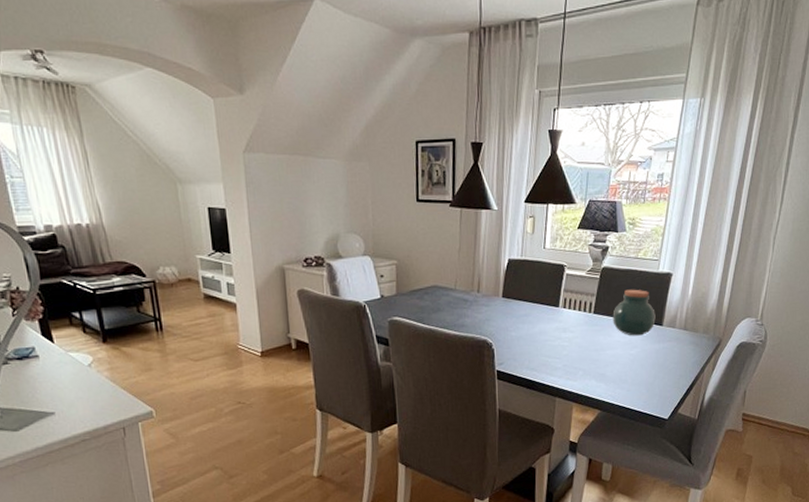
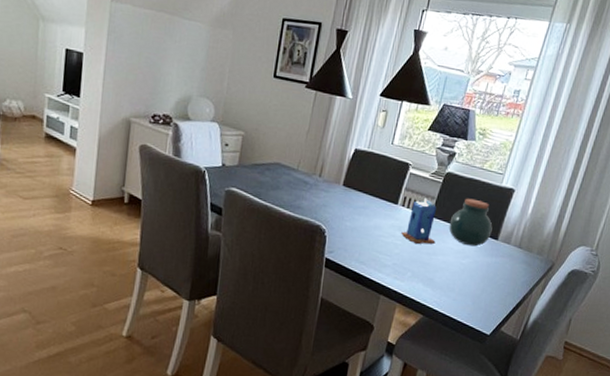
candle: none [567,295,602,342] -> present [401,197,436,245]

